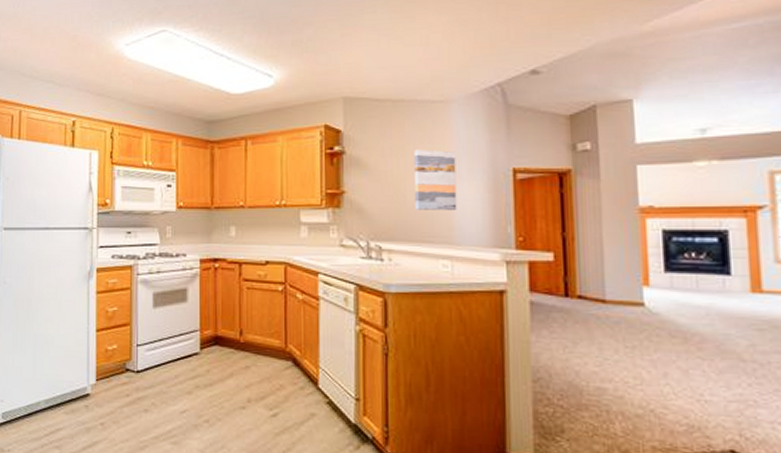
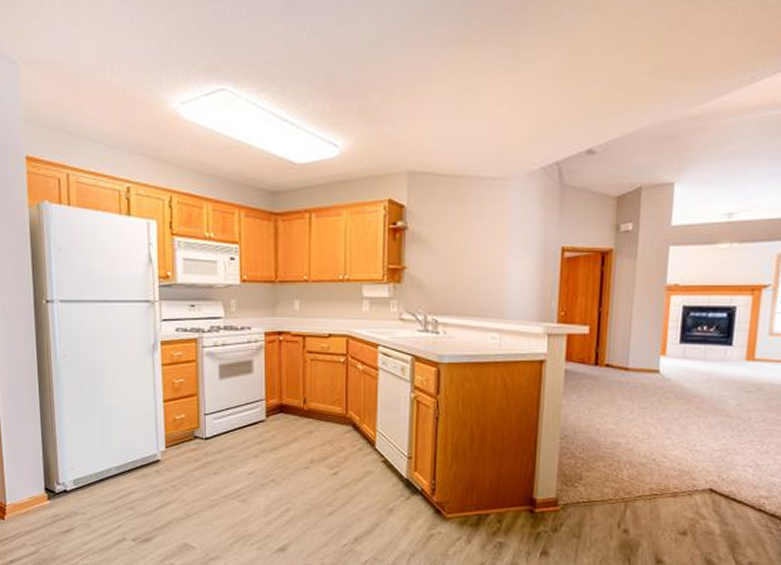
wall art: present [414,149,457,210] -> none [471,226,511,286]

